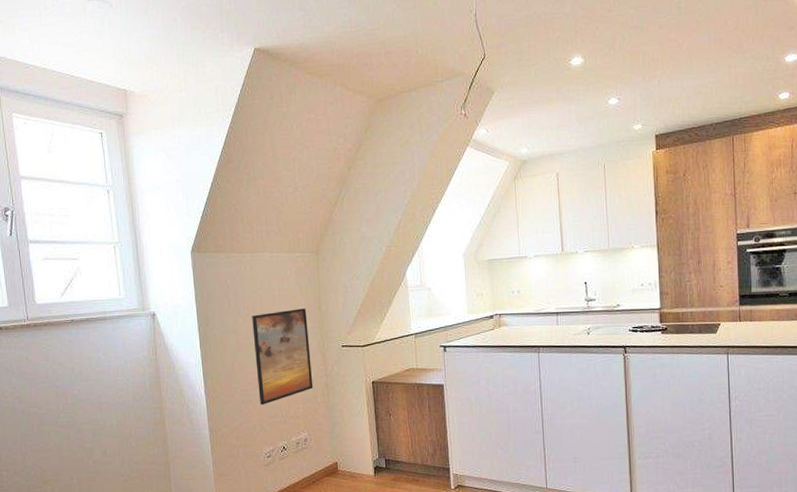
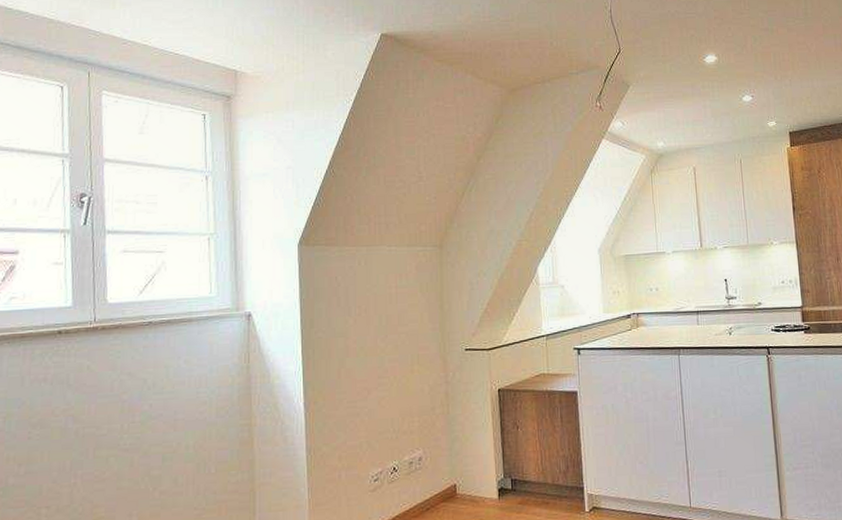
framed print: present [252,308,313,406] -> none [364,308,431,419]

